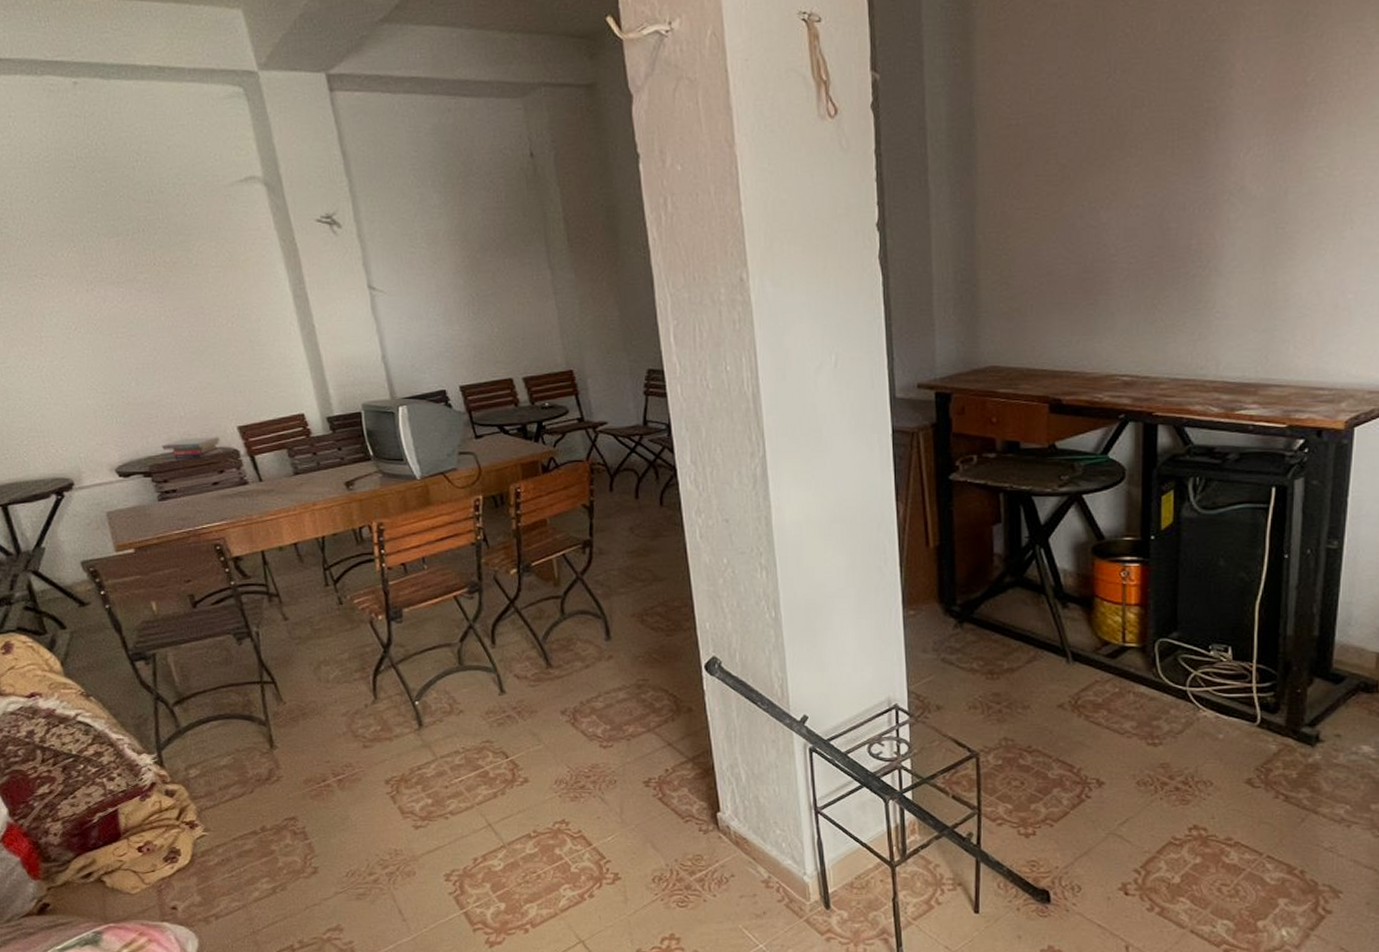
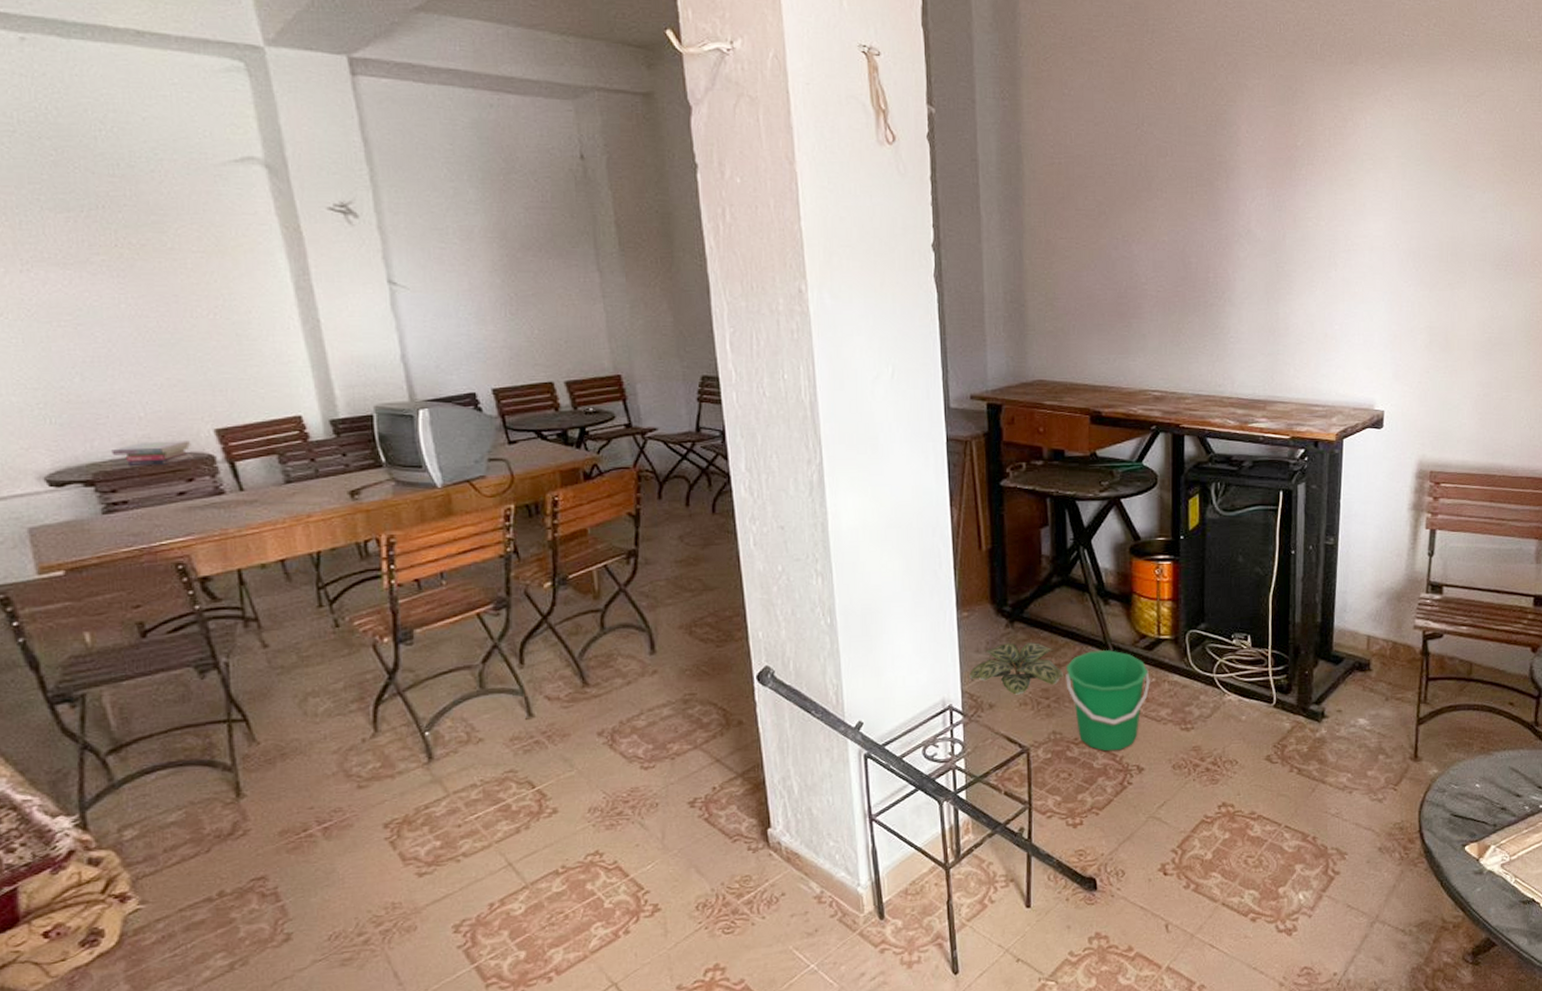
plant: none [915,644,1016,698] -> present [969,642,1063,695]
bucket: none [1019,656,1113,762] -> present [1066,650,1150,752]

